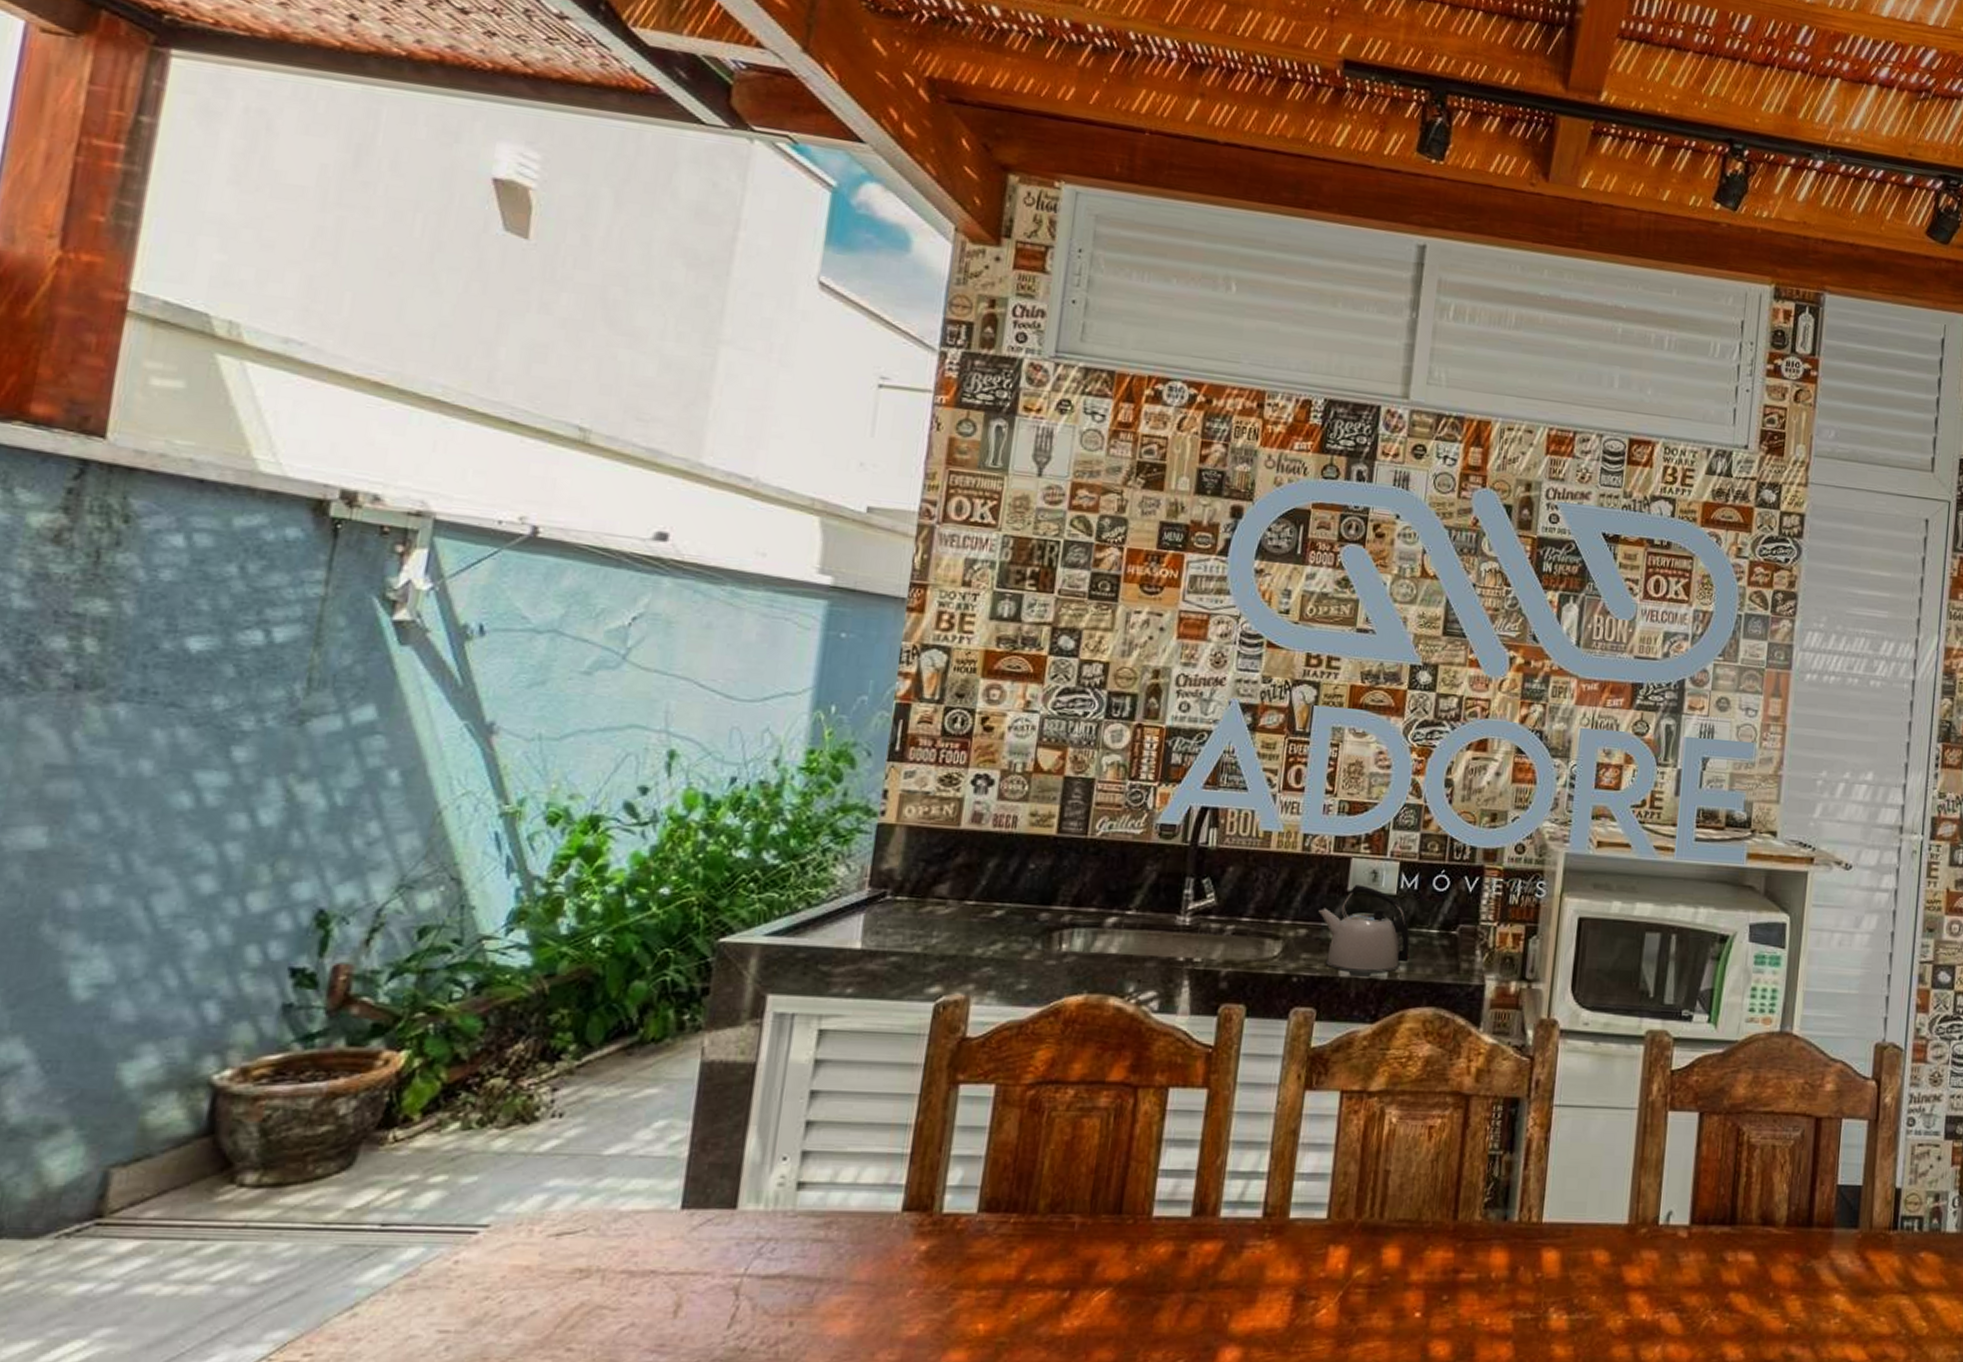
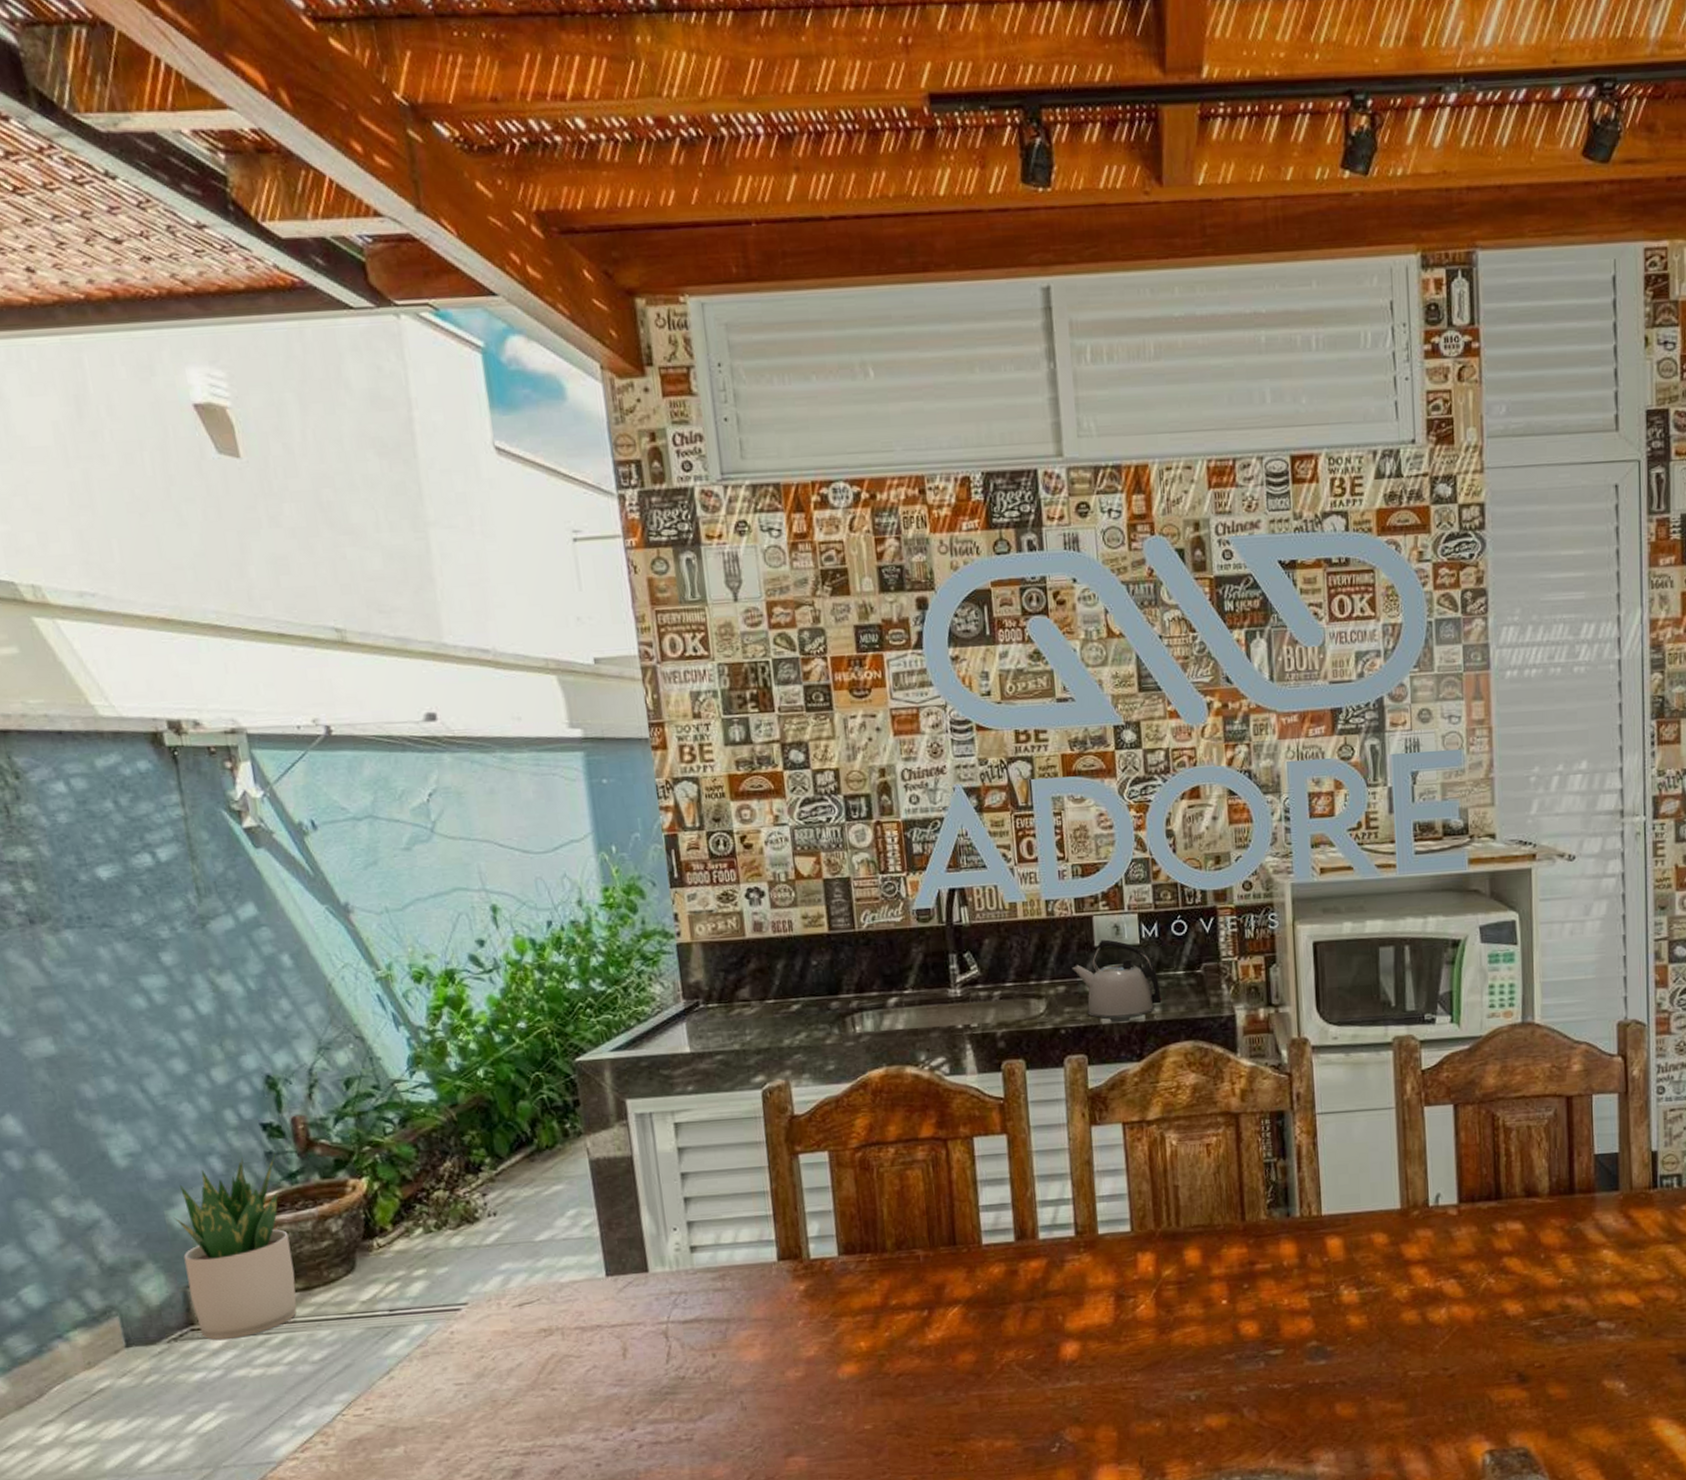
planter: none [108,1007,296,1243] -> present [173,1154,297,1341]

